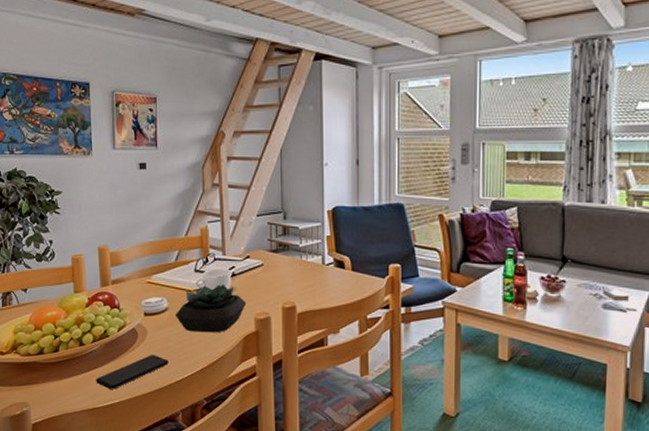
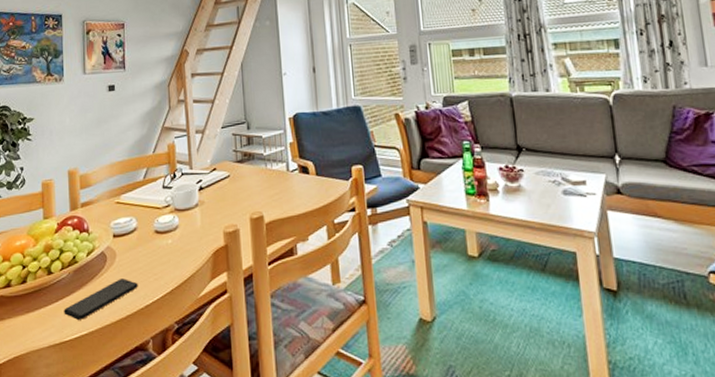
succulent plant: present [175,284,247,333] -> none [143,199,215,251]

